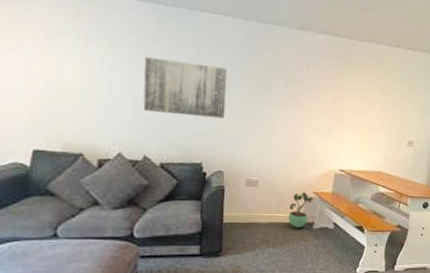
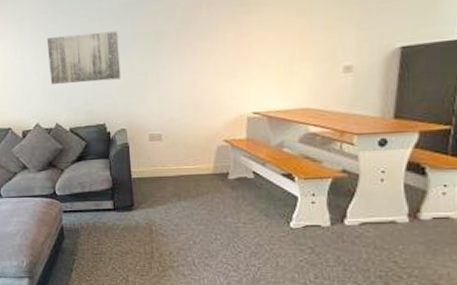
potted plant: present [288,192,313,228] -> none [197,141,225,179]

